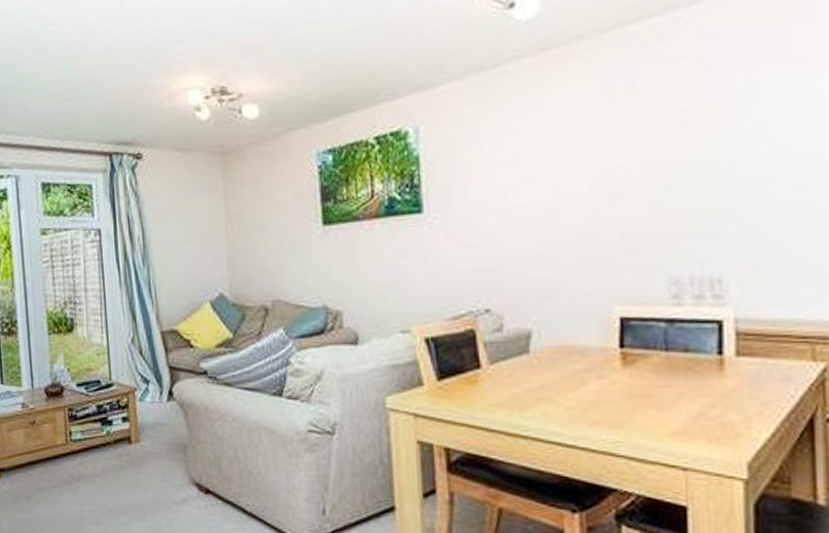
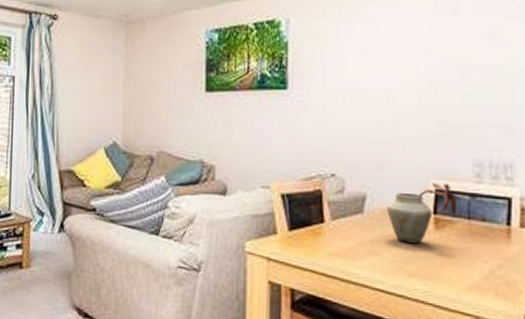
vase: none [558,308,651,385] -> present [386,182,458,244]

